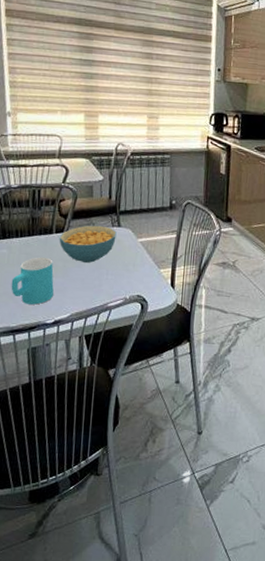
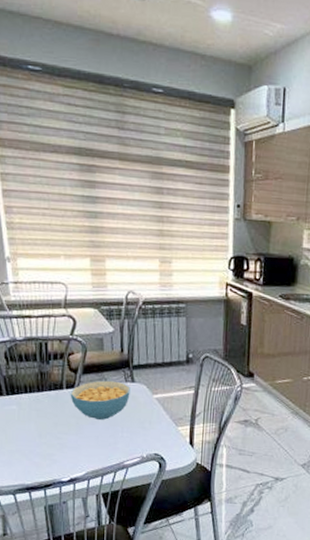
cup: present [11,257,54,305] -> none [23,413,67,462]

